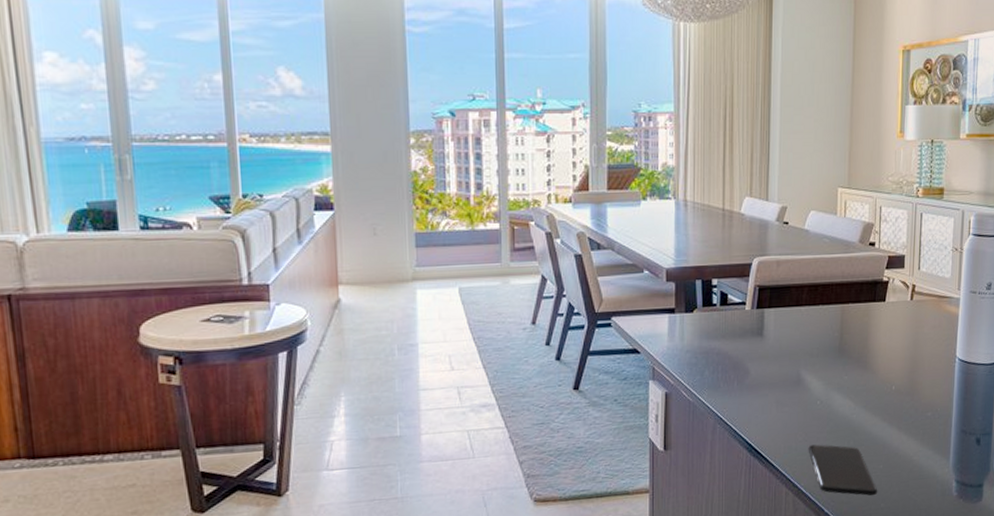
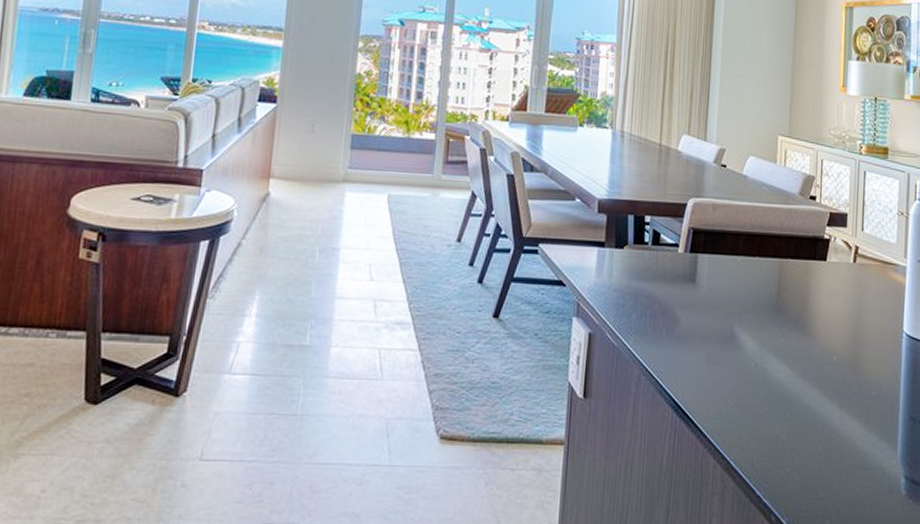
smartphone: present [808,444,878,496] -> none [740,413,817,482]

